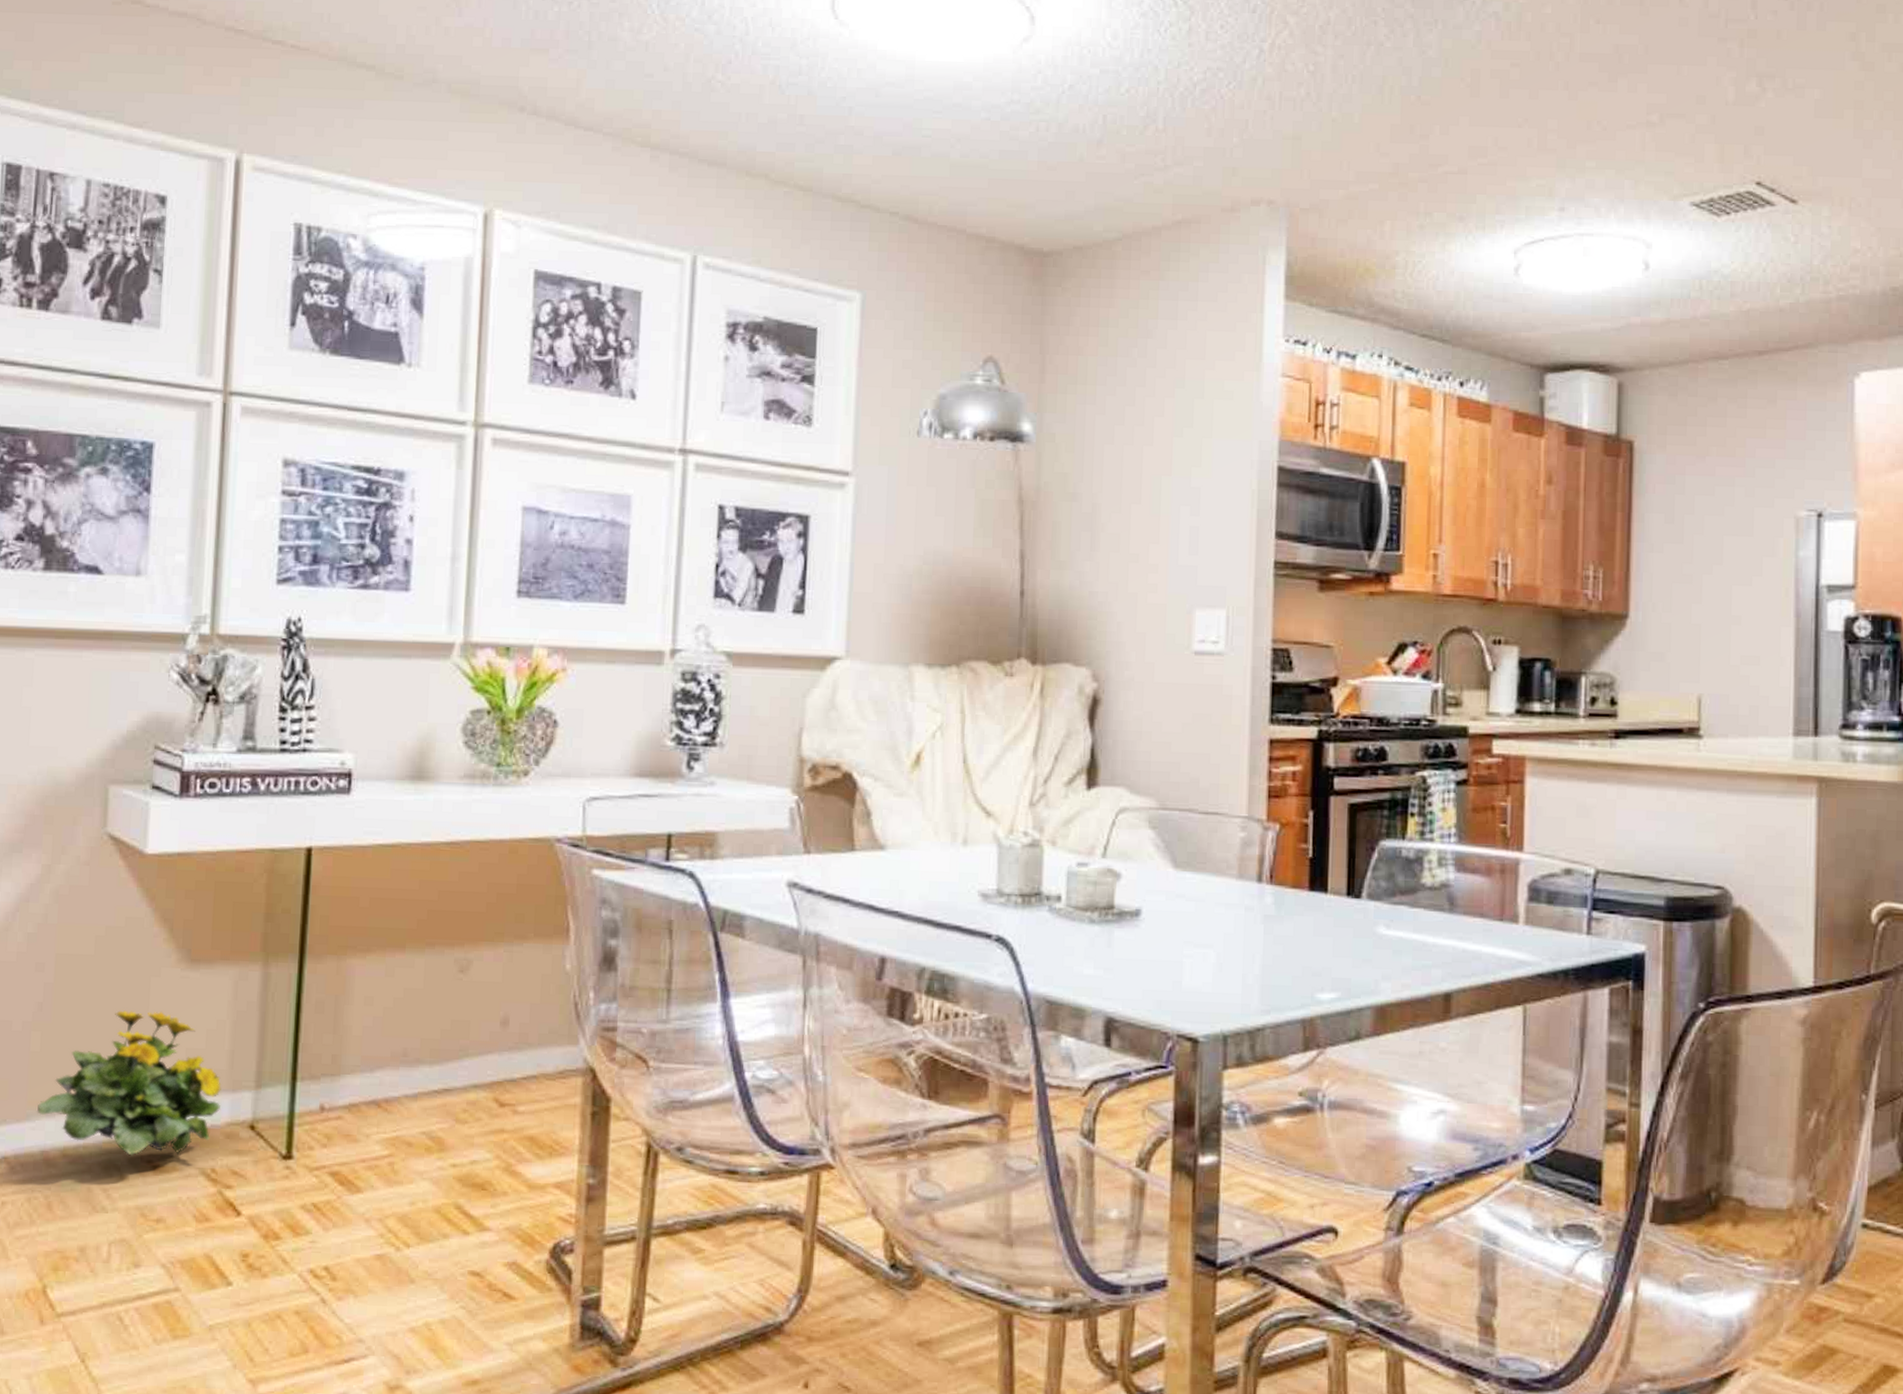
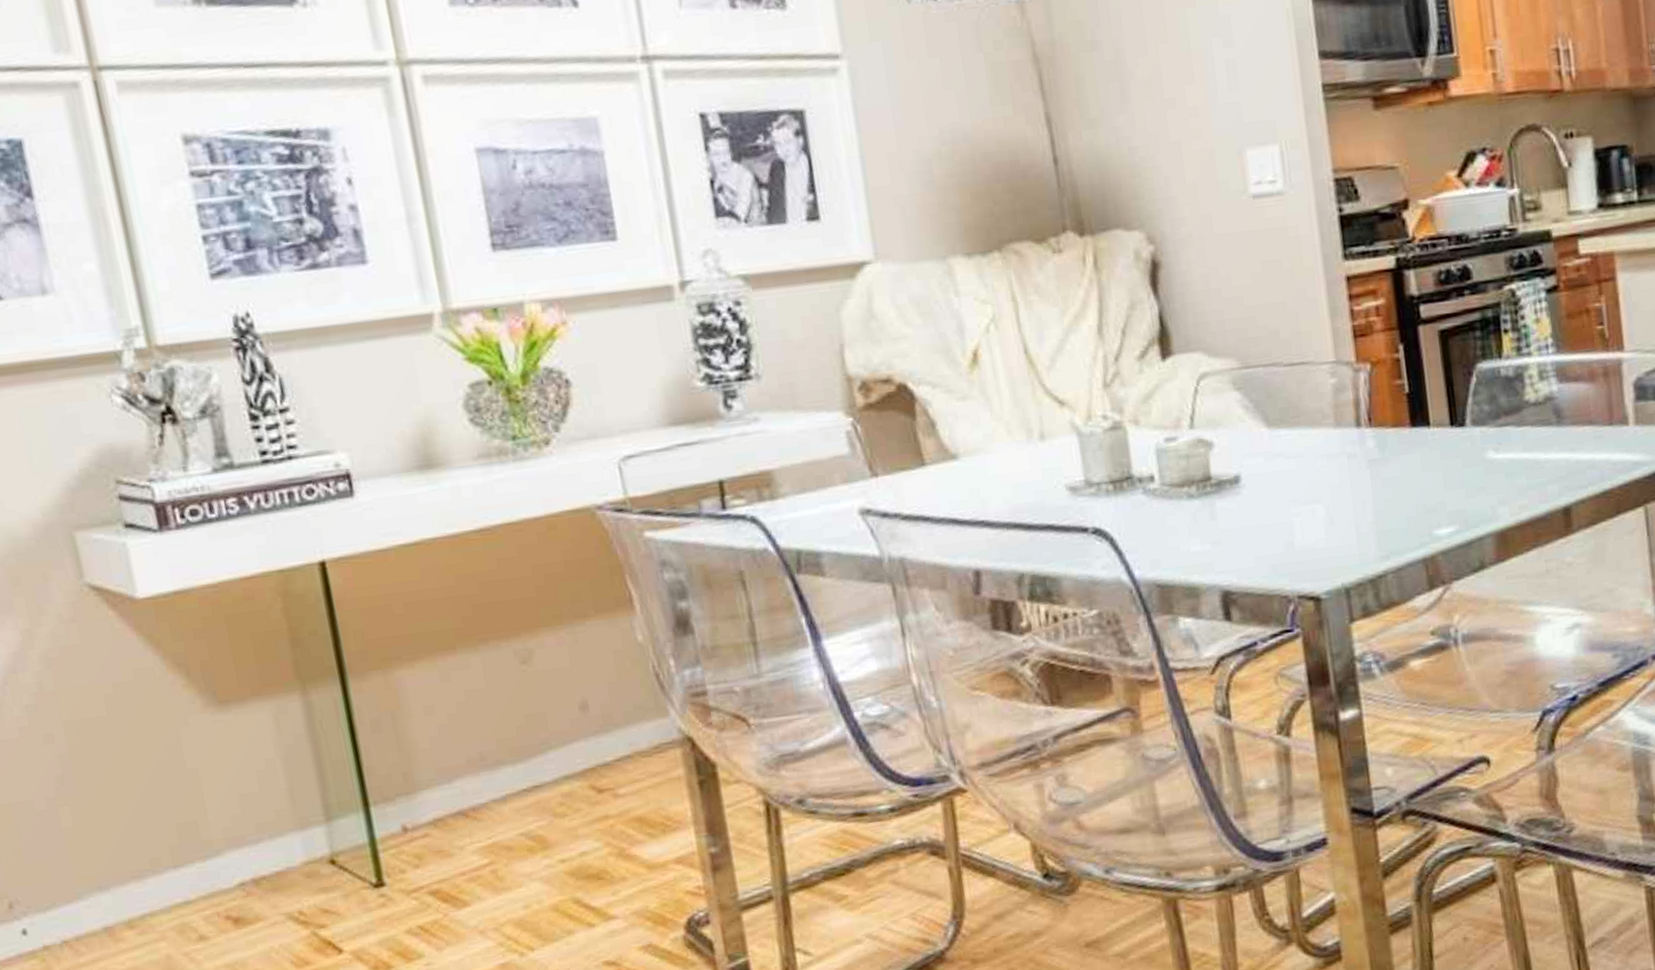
flowering plant: present [36,1010,222,1156] -> none [87,761,292,915]

